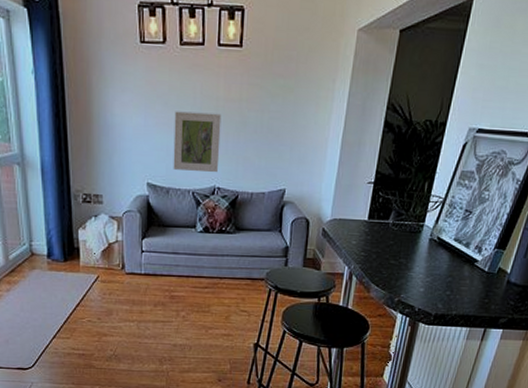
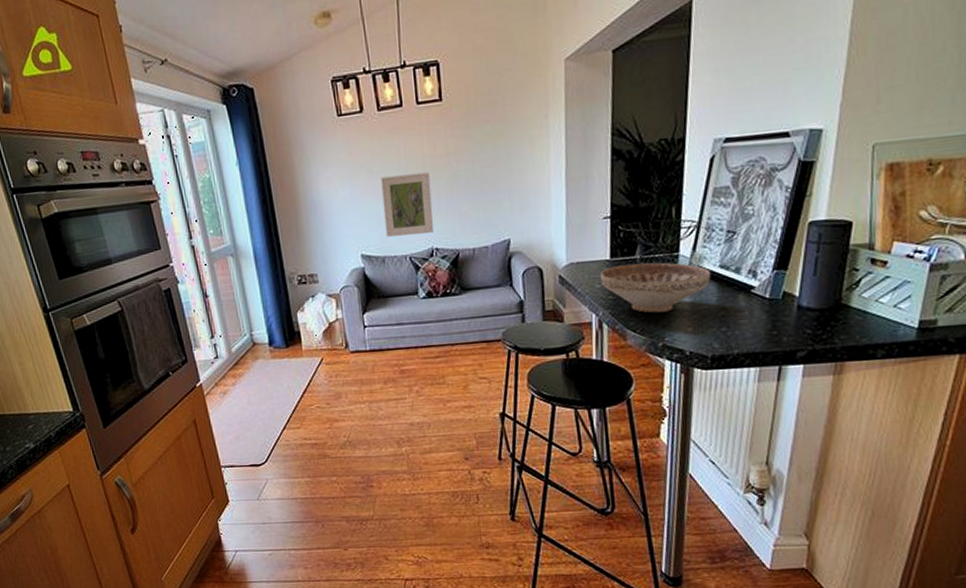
decorative bowl: none [356,226,447,273] -> present [599,262,711,313]

